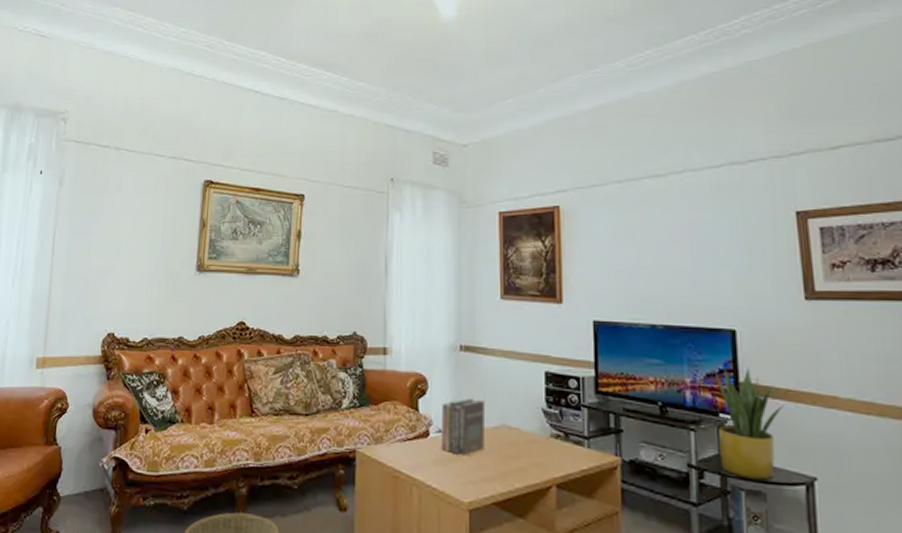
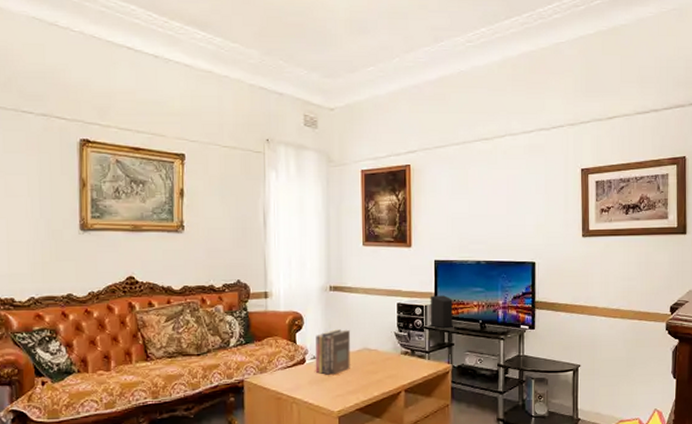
speaker: none [588,365,621,408] -> present [430,295,453,328]
planter: present [714,367,785,482] -> none [519,289,564,372]

